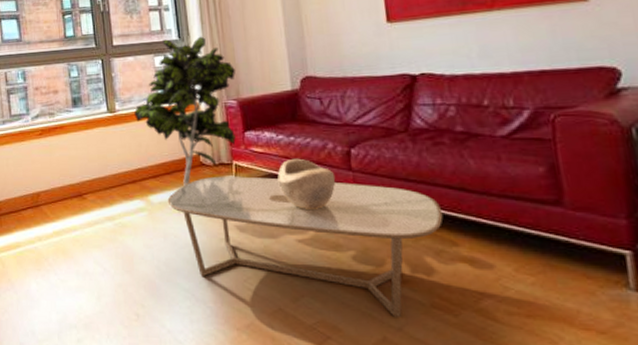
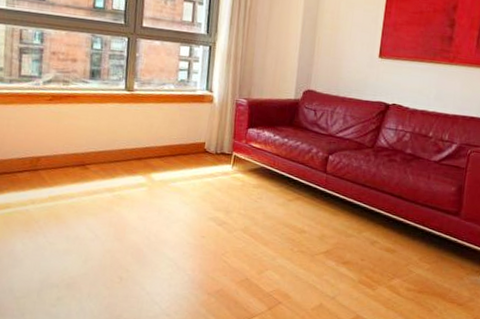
indoor plant: present [134,36,236,186] -> none [151,31,251,169]
coffee table: present [167,176,444,319] -> none [168,163,383,290]
decorative bowl: present [277,158,336,209] -> none [267,157,313,201]

